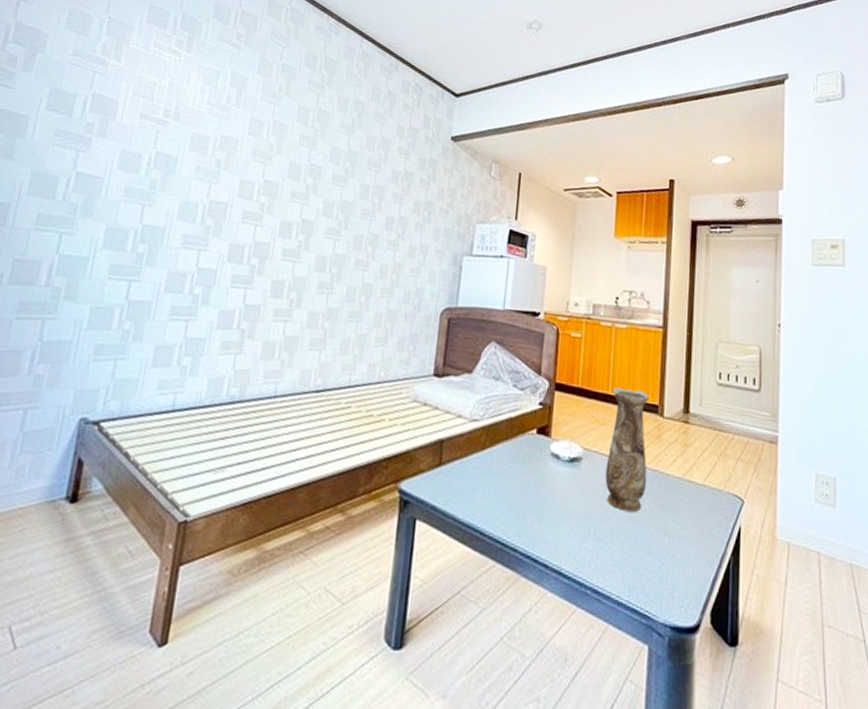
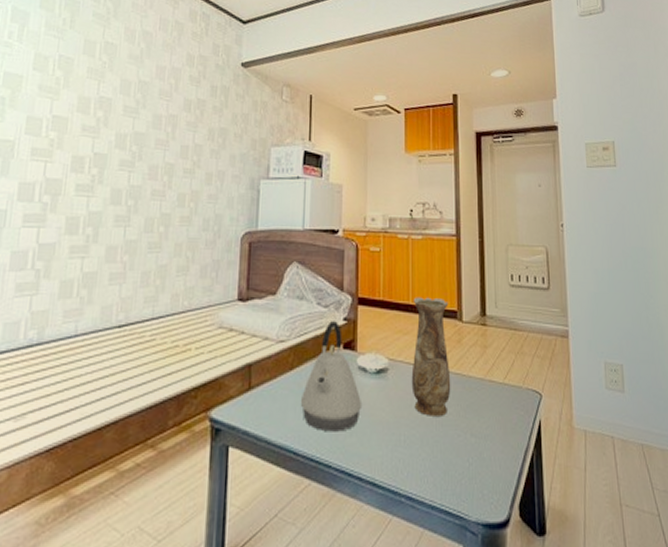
kettle: none [490,404,552,517] -> present [300,321,361,432]

